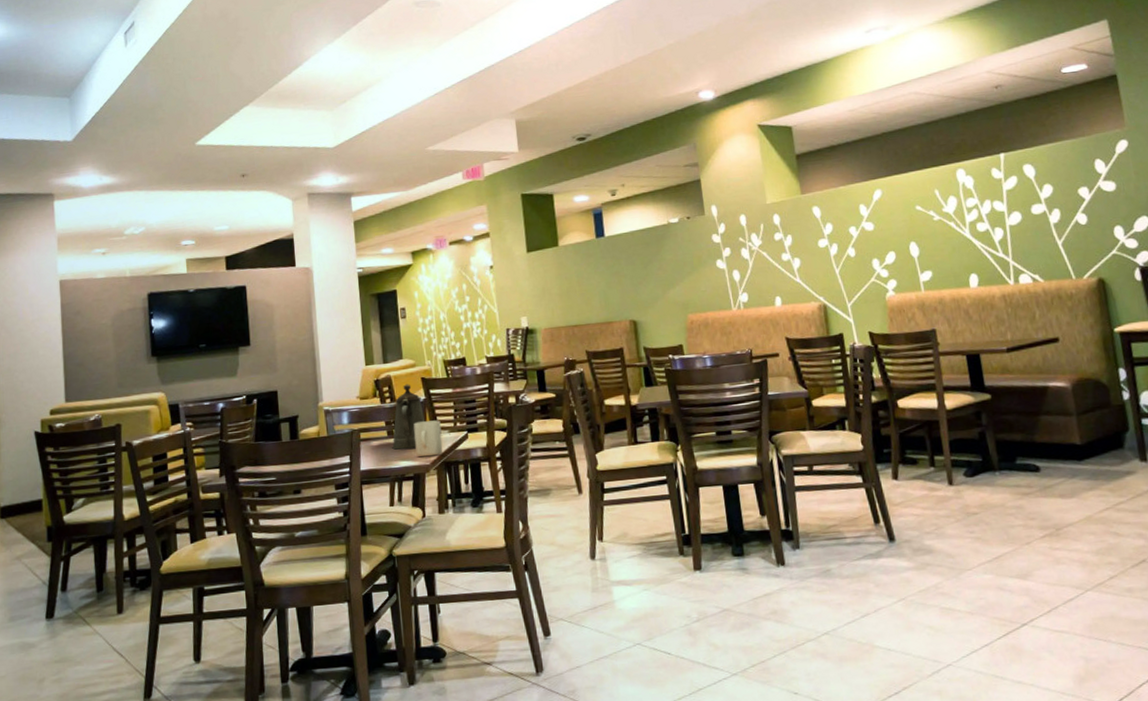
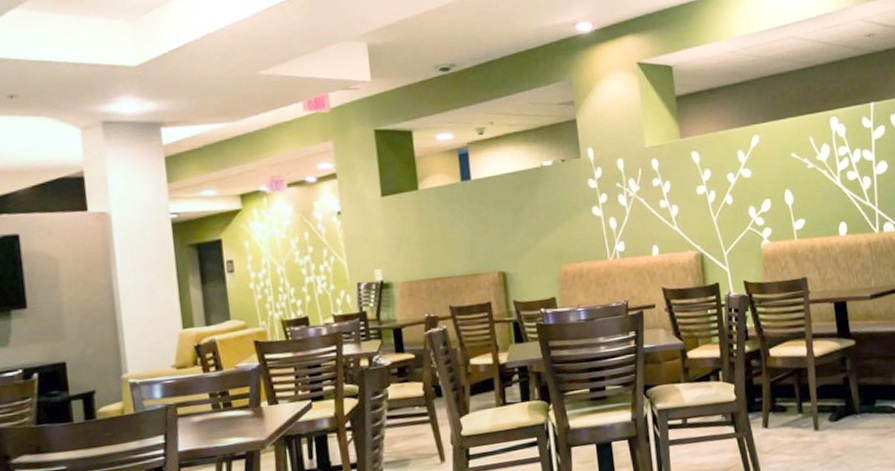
coffee pot: present [392,384,426,450] -> none [218,348,260,426]
cup: present [413,420,443,458] -> none [245,389,282,433]

